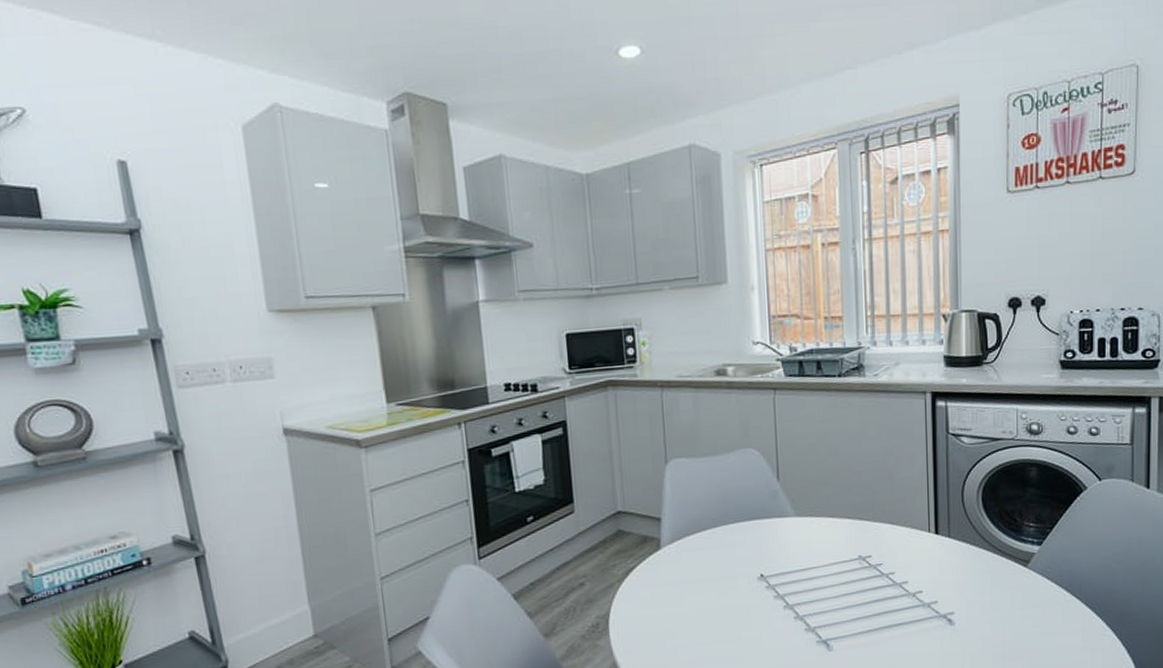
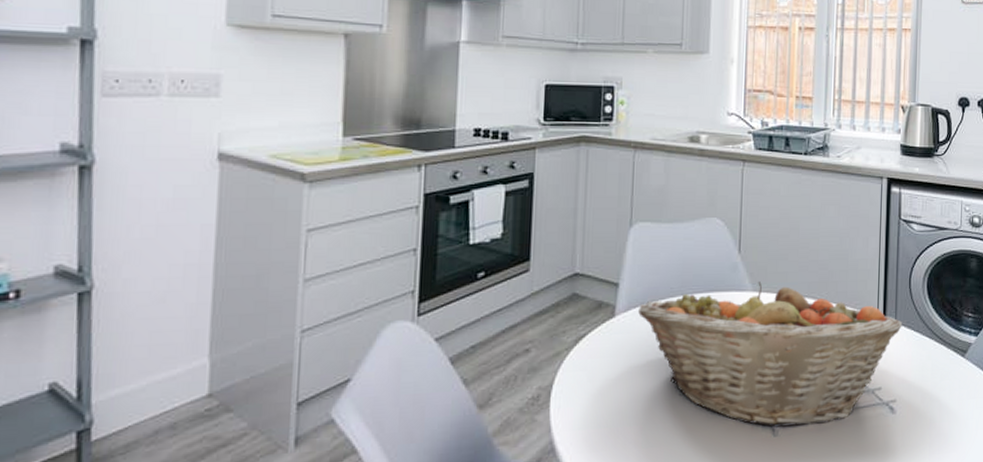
fruit basket: none [683,507,956,643] -> present [638,282,902,428]

